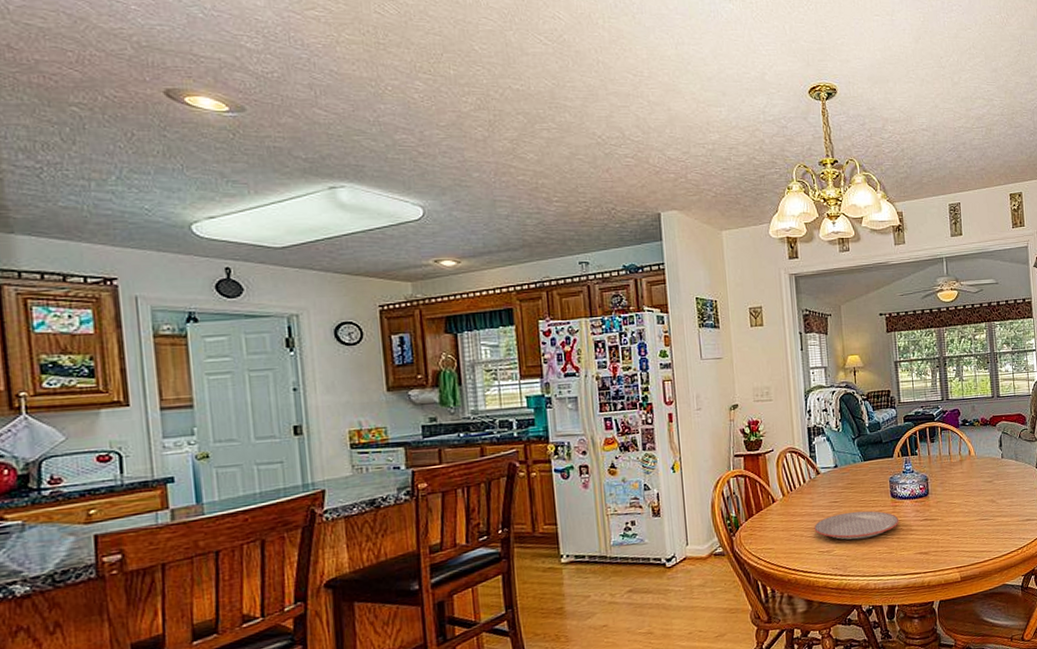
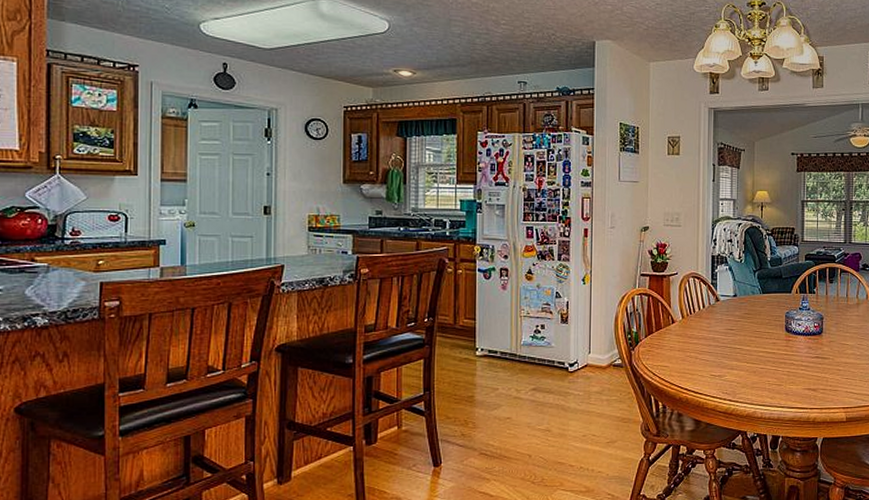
plate: present [814,510,900,540] -> none [709,341,791,368]

